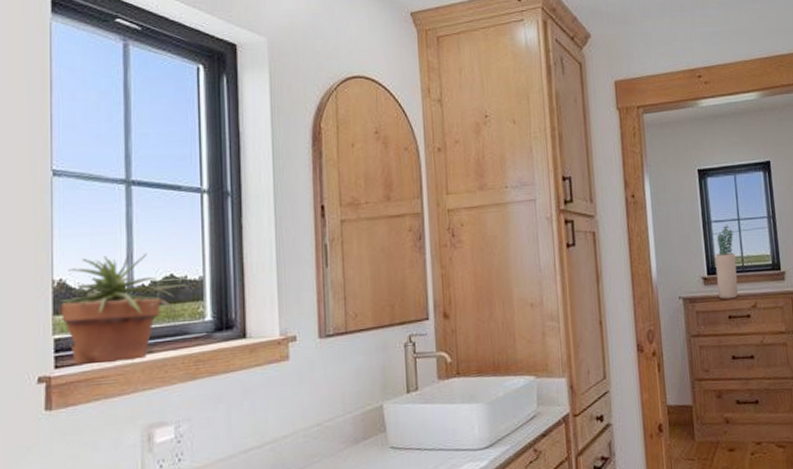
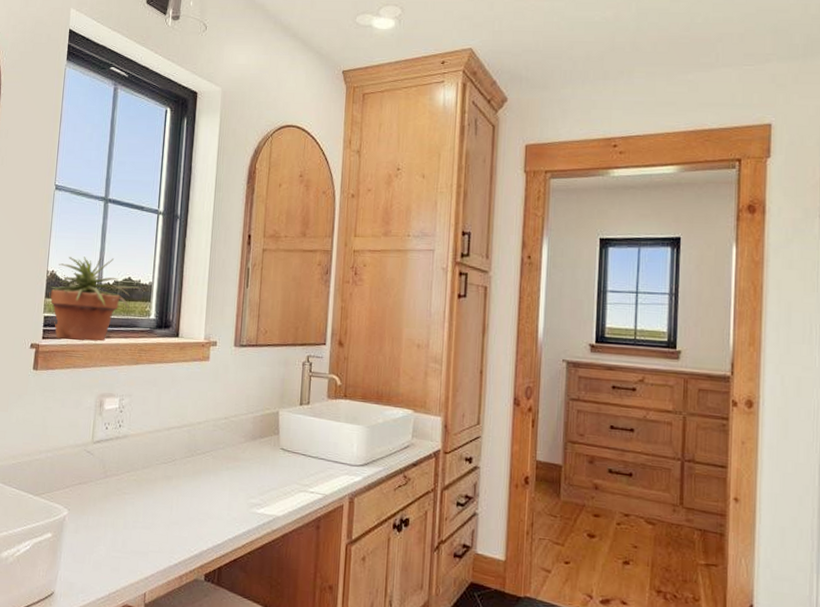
vase: present [715,224,739,300] -> none [603,295,629,370]

